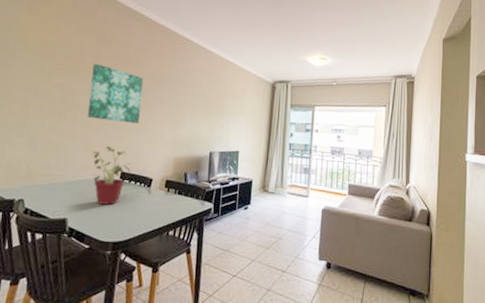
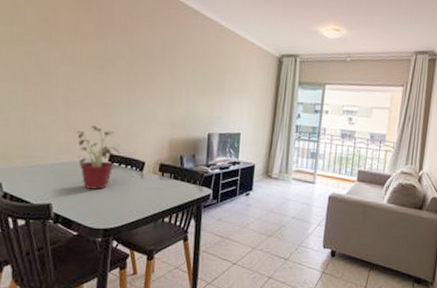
wall art: present [87,63,144,123] -> none [68,29,132,100]

